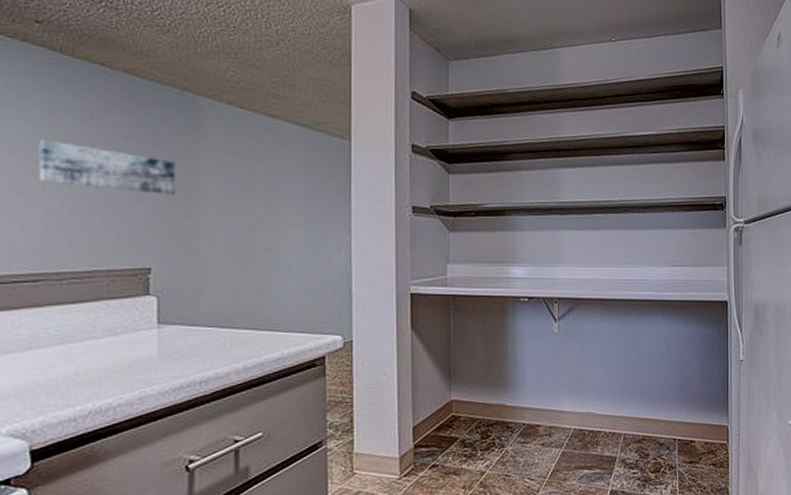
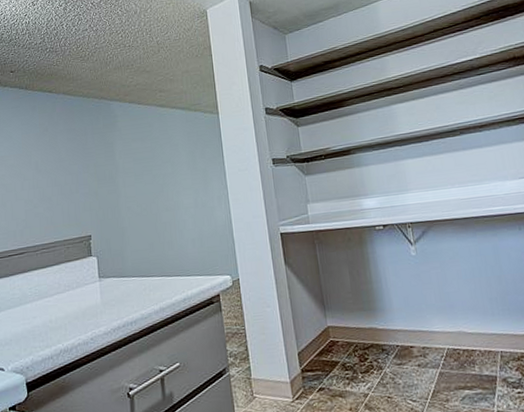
wall art: present [38,139,176,195] -> none [18,151,103,182]

